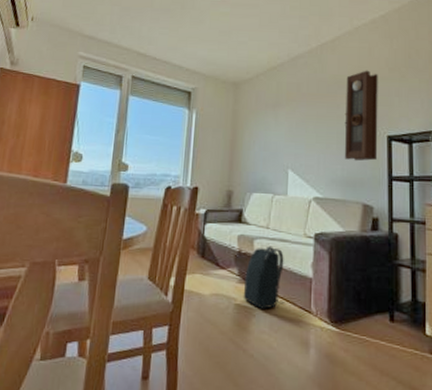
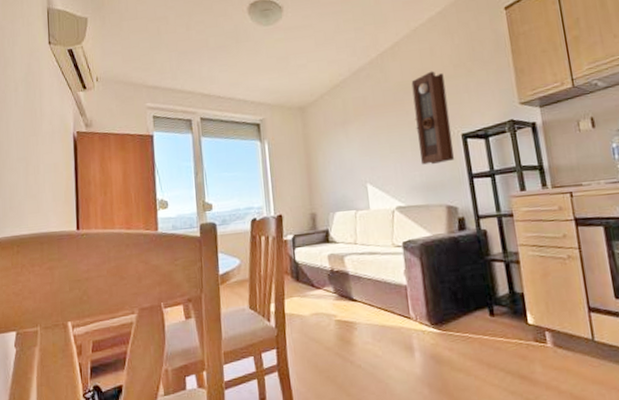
backpack: present [243,246,285,309] -> none [341,260,384,322]

